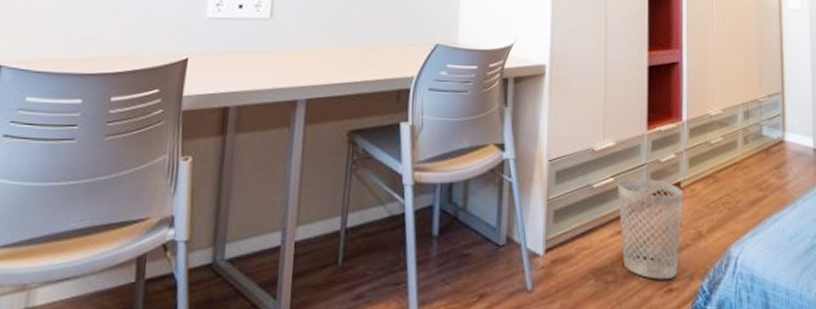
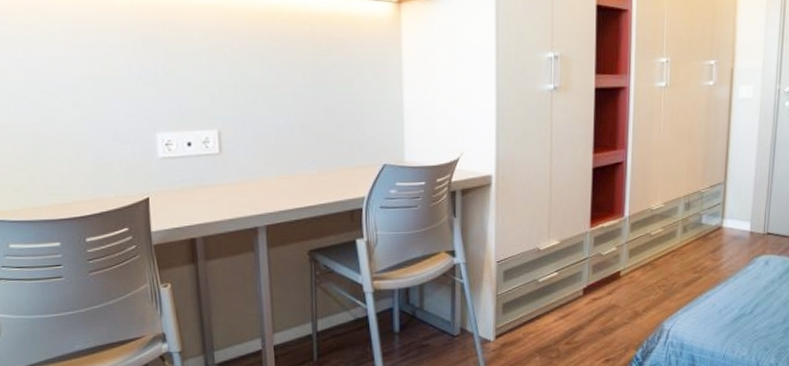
wastebasket: present [618,178,683,280] -> none [561,270,622,353]

